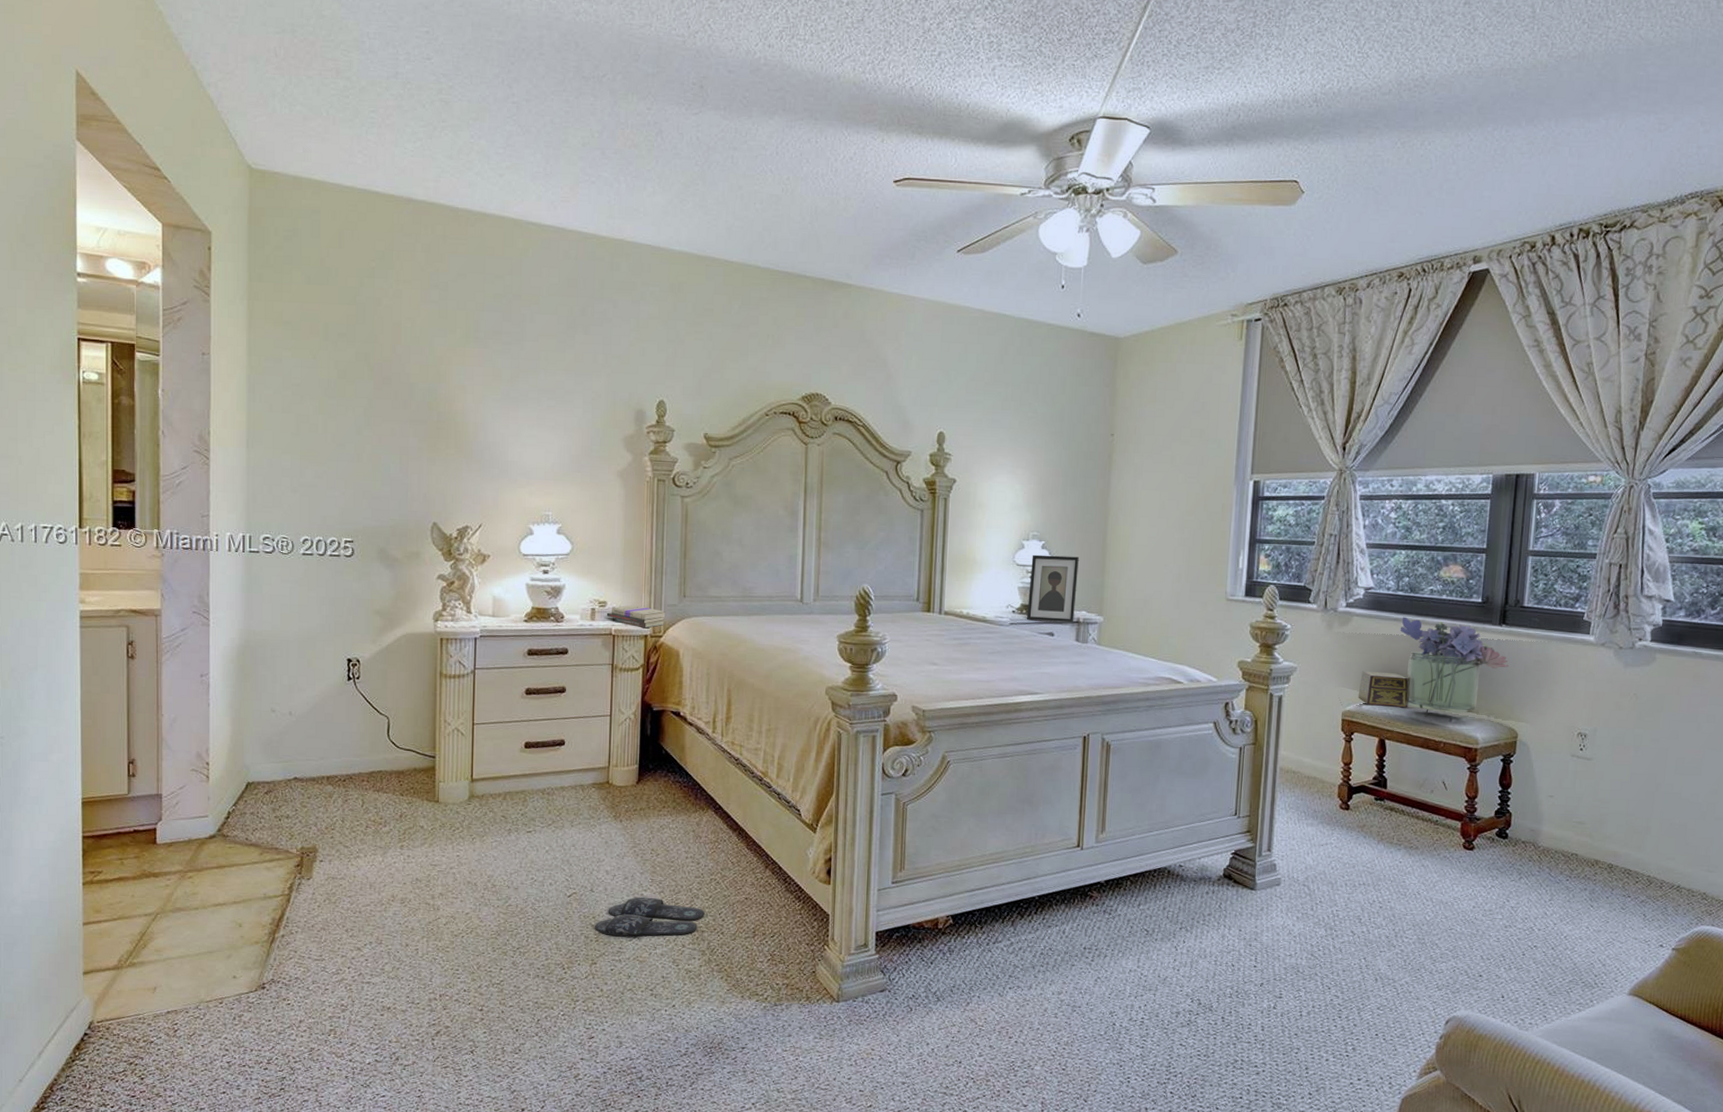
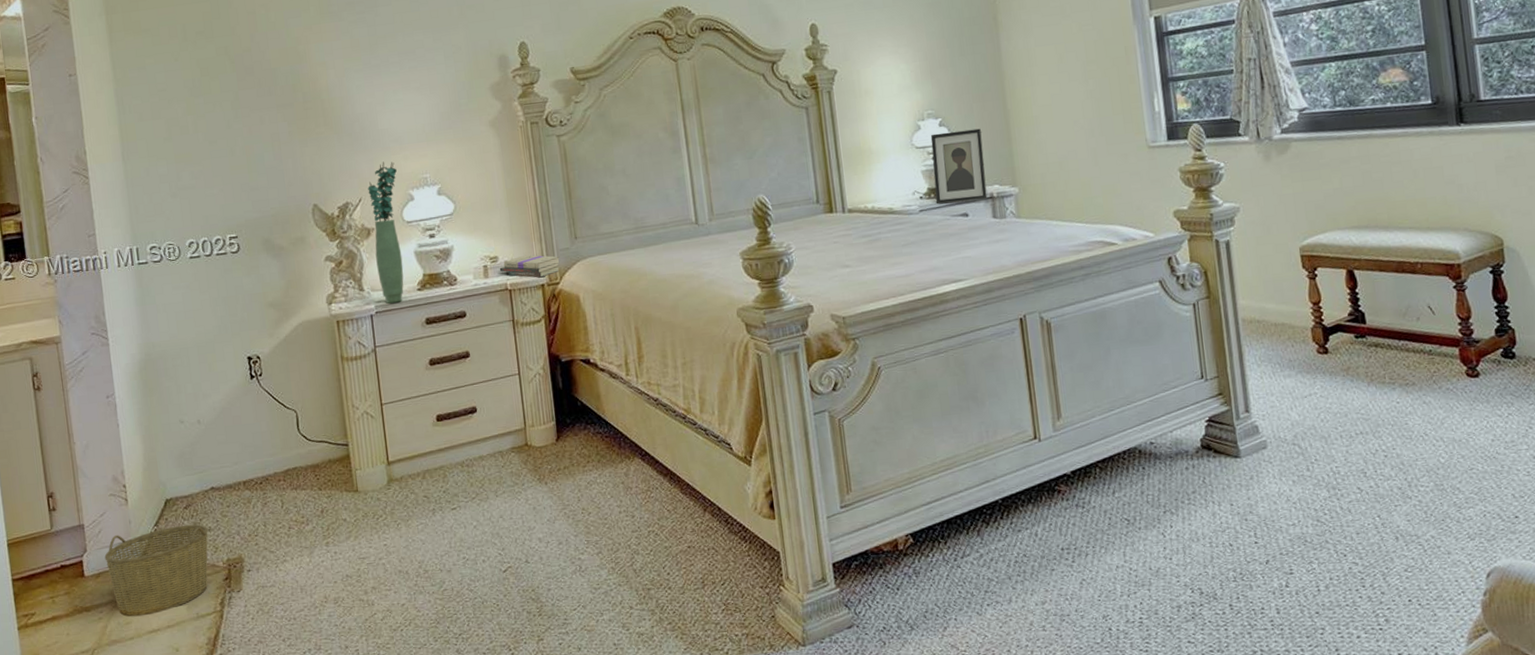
basket: none [179,809,286,889] -> present [104,524,209,617]
vase: none [487,492,520,630] -> present [368,161,404,304]
slippers: present [595,897,705,937] -> none [536,560,648,608]
decorative box: present [1357,671,1408,708] -> none [1312,196,1372,235]
flower bouquet: present [1400,617,1509,717] -> none [1346,131,1477,238]

